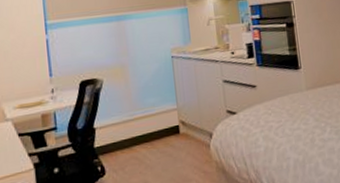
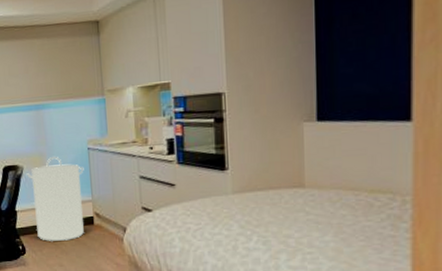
laundry hamper: none [107,66,170,158] -> present [27,156,84,241]

